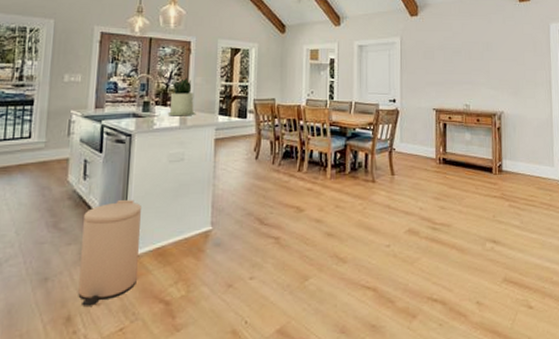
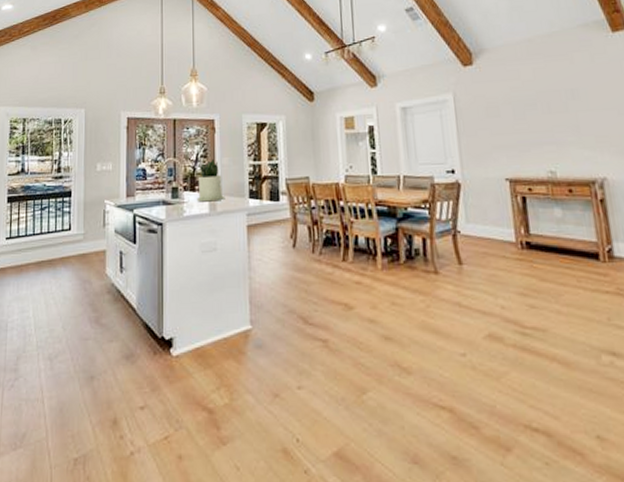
pedal bin: present [78,200,141,306] -> none [122,294,178,409]

